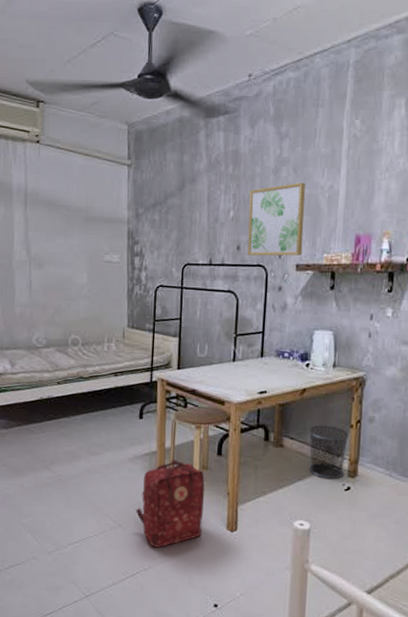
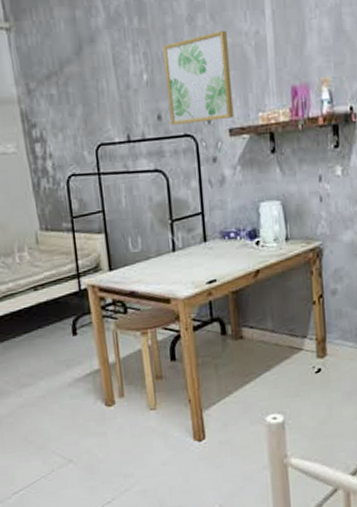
backpack: present [135,459,205,548] -> none [85,374,166,476]
waste bin: present [308,424,350,480] -> none [268,305,313,365]

